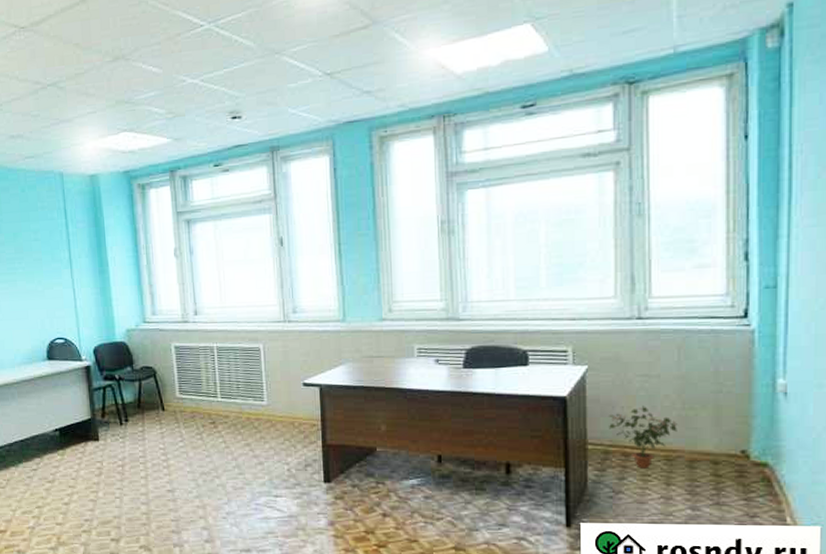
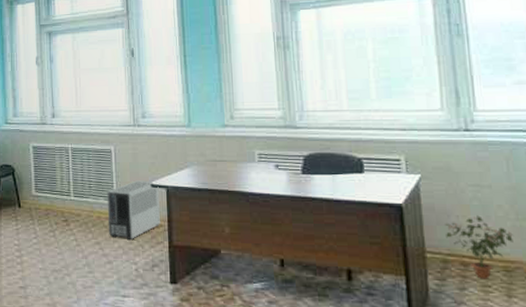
air purifier: none [256,379,314,441] -> present [107,180,161,241]

